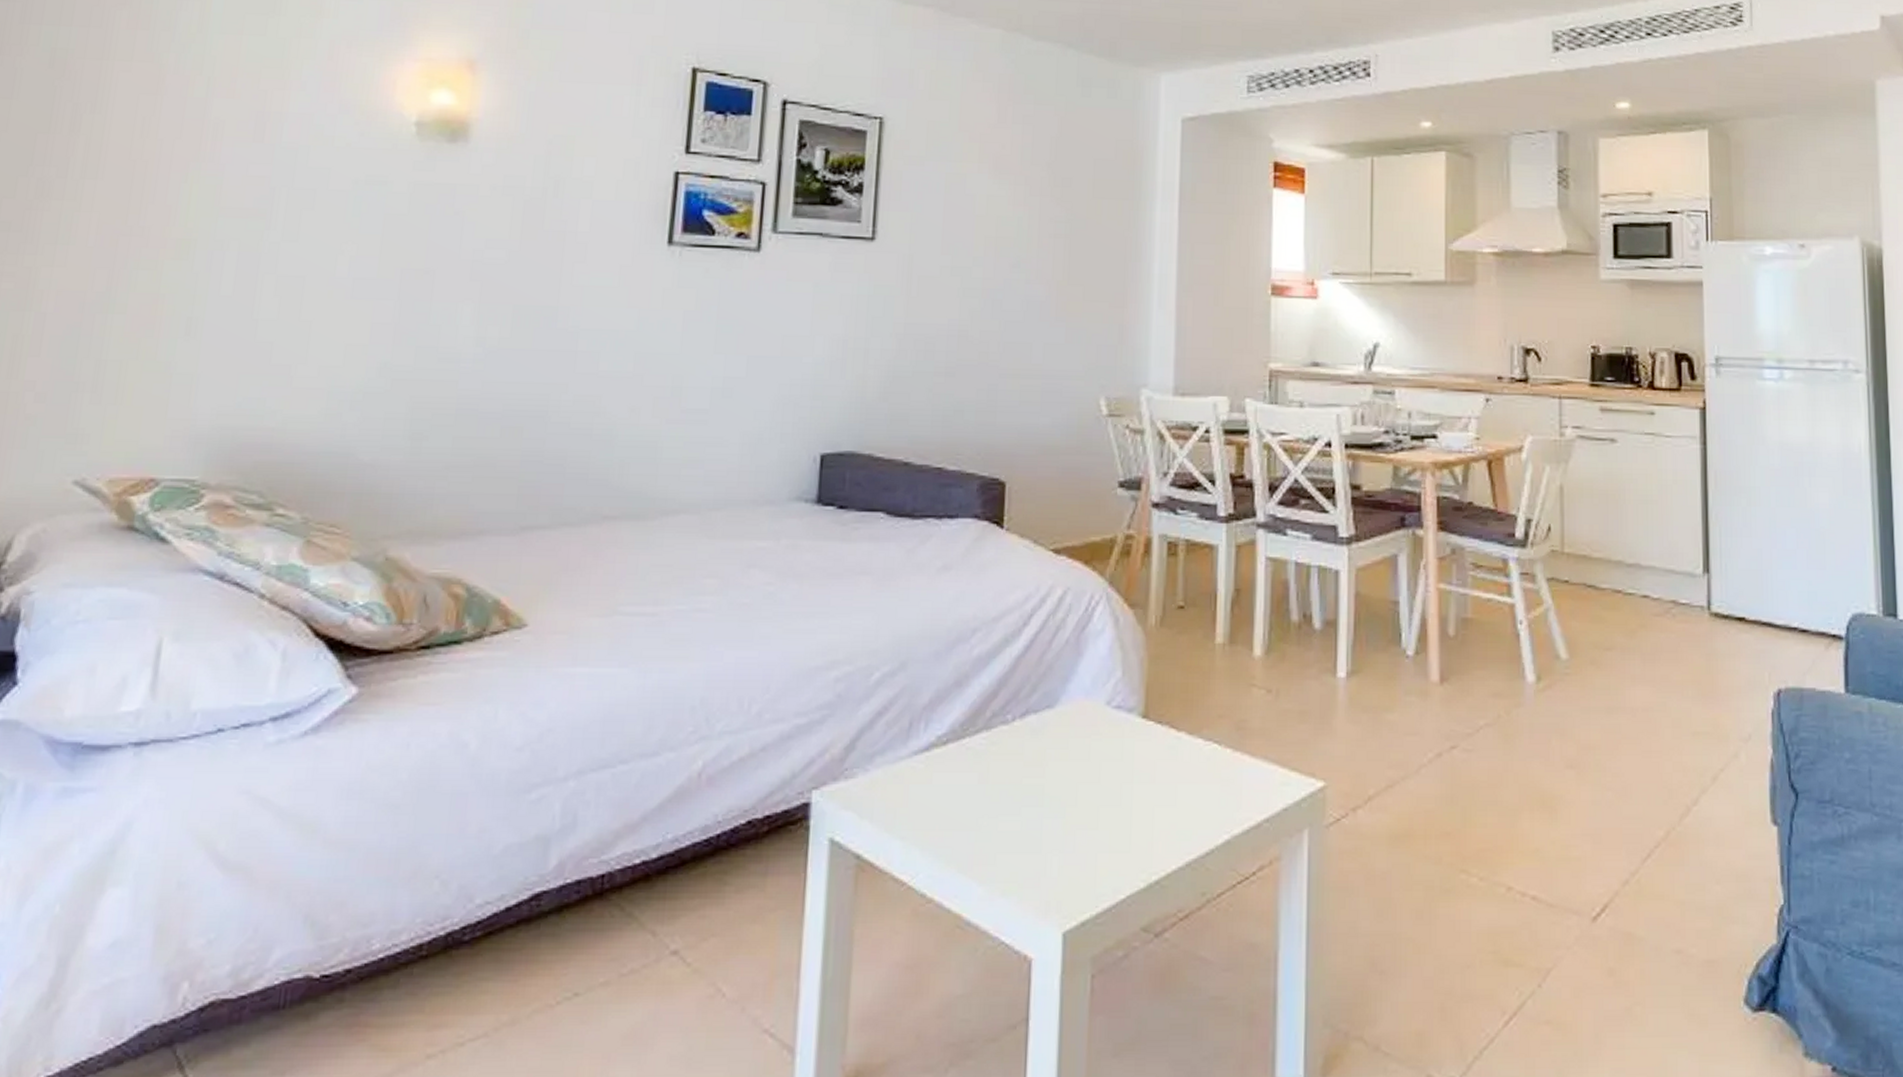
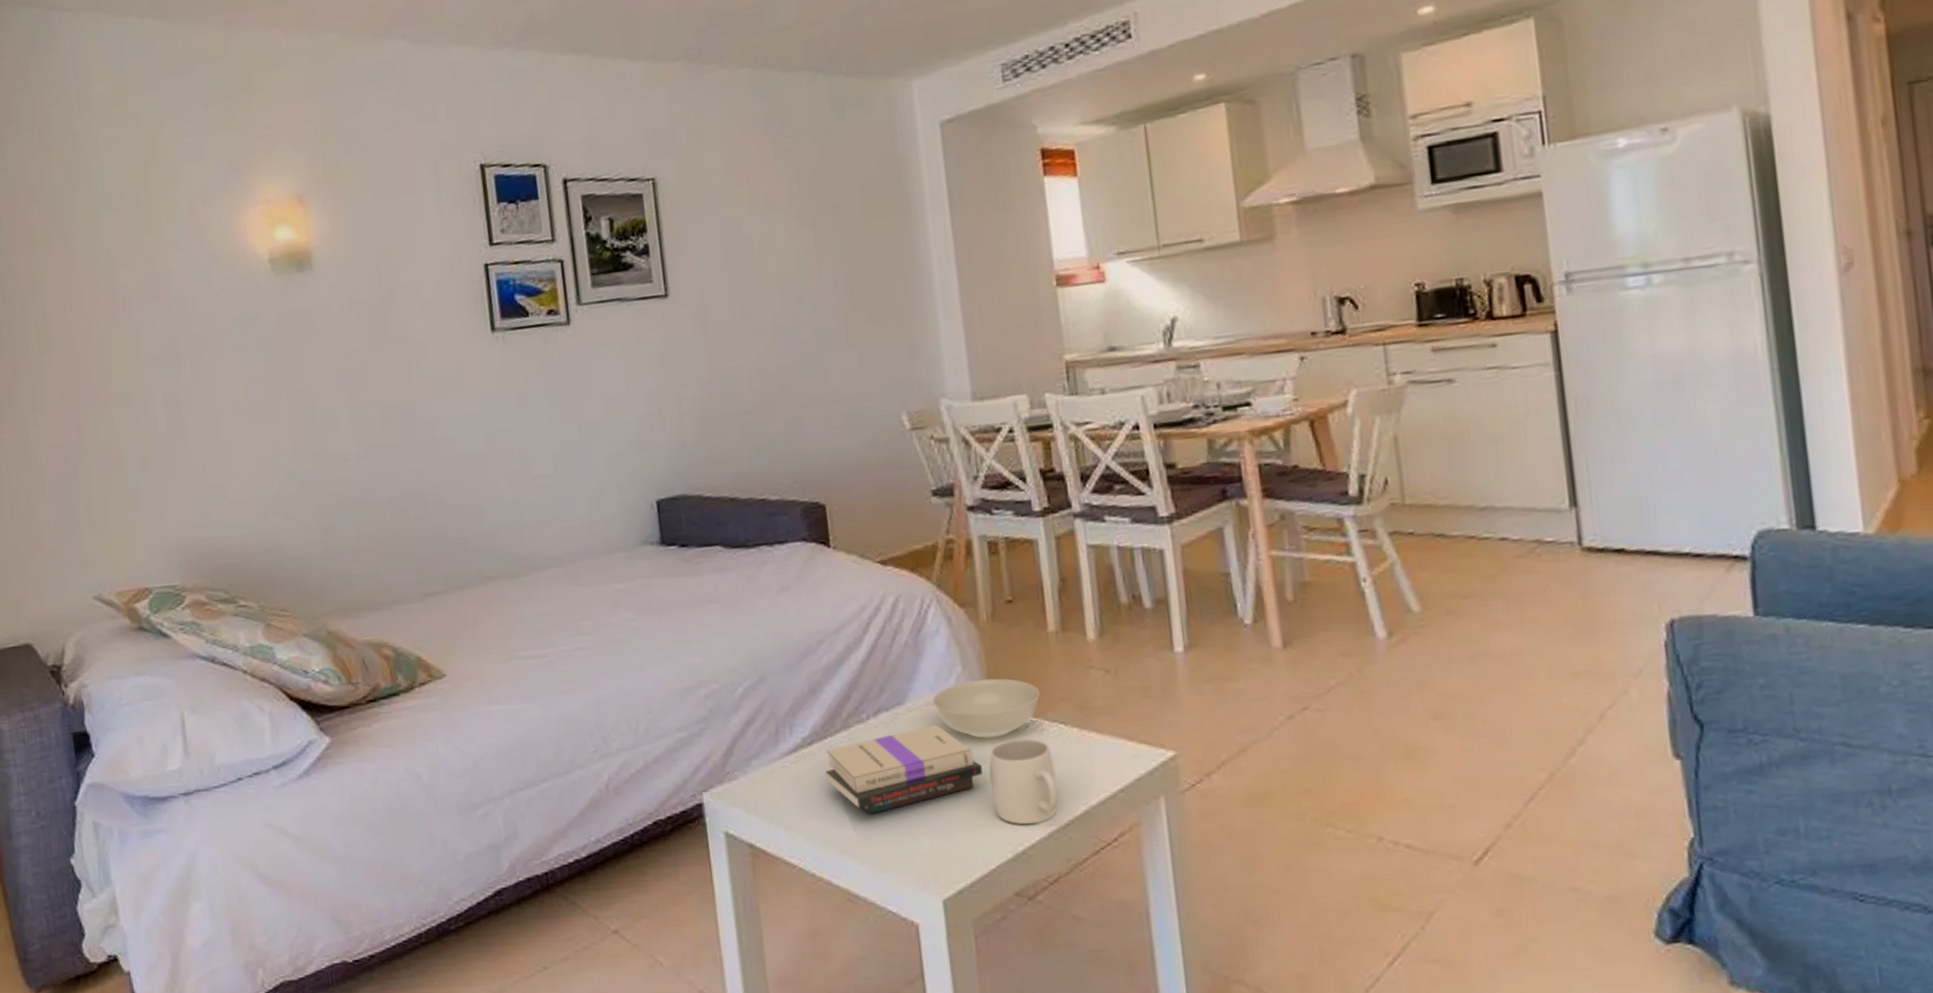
books: none [955,733,1127,829] -> present [824,724,982,815]
bowl: none [1085,688,1199,753] -> present [932,678,1041,739]
mug: none [1133,755,1203,852] -> present [989,738,1059,825]

